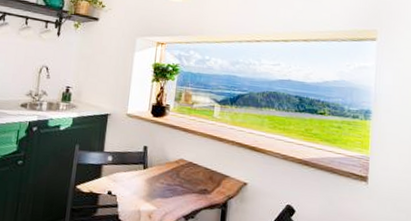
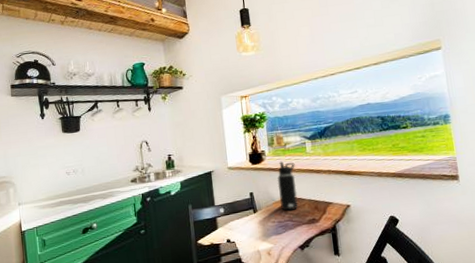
water bottle: none [173,119,199,176] -> present [277,161,298,211]

